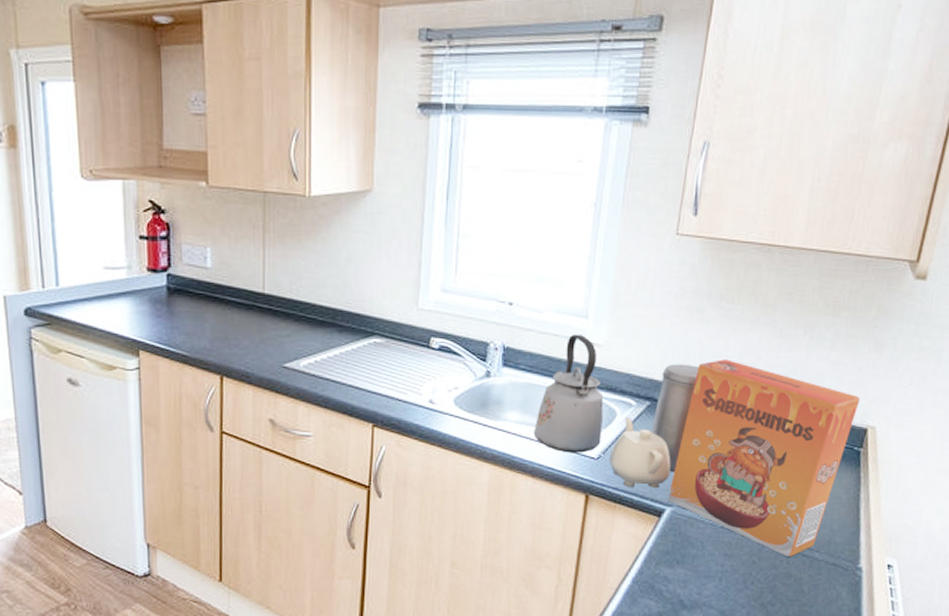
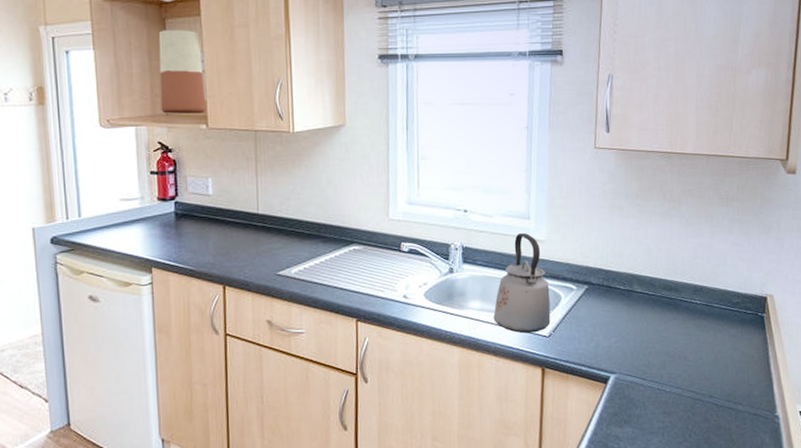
vase: none [151,60,207,167] -> present [158,30,206,114]
teapot: present [608,417,671,488] -> none [558,300,611,360]
canister: present [651,364,699,472] -> none [591,252,625,344]
cereal box: present [668,359,860,557] -> none [611,247,758,410]

